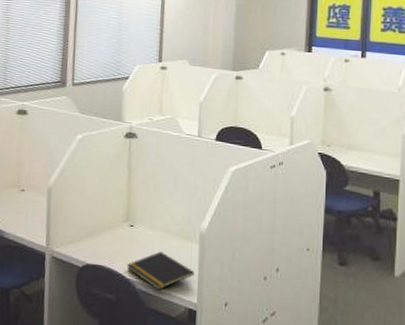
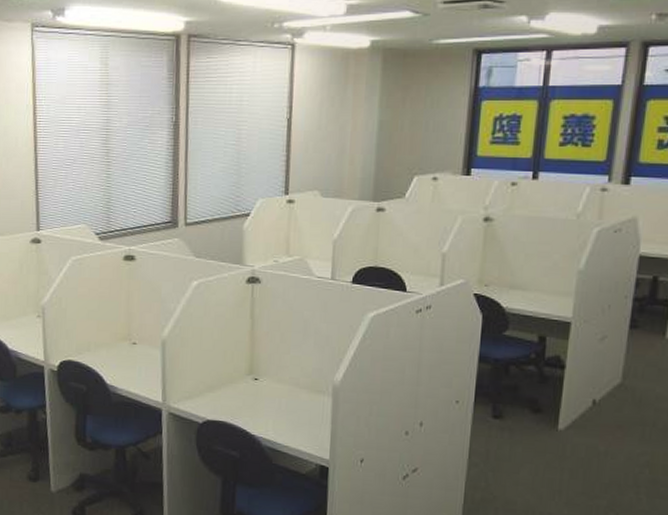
notepad: present [127,251,195,290] -> none [251,406,327,446]

